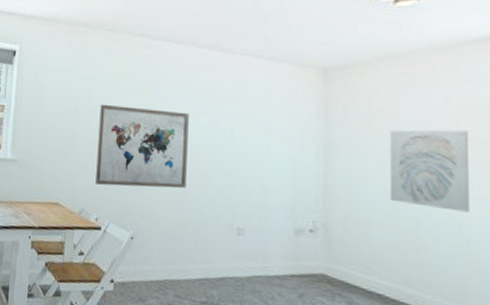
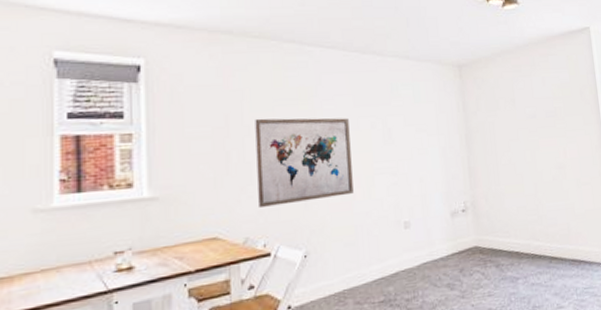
wall art: present [390,129,469,212] -> none [510,108,566,173]

